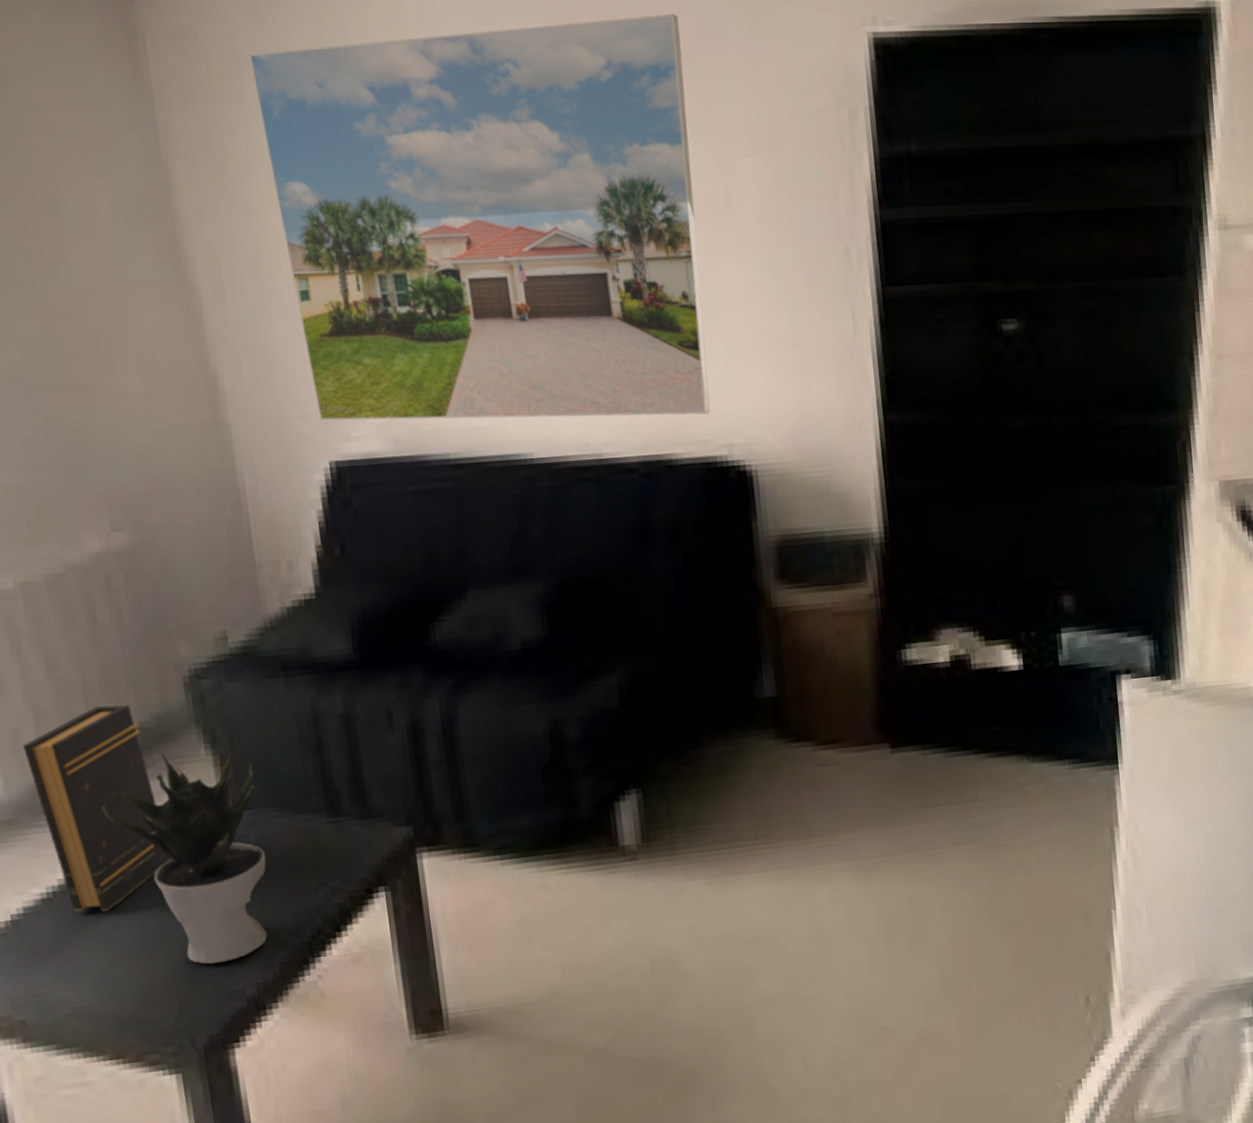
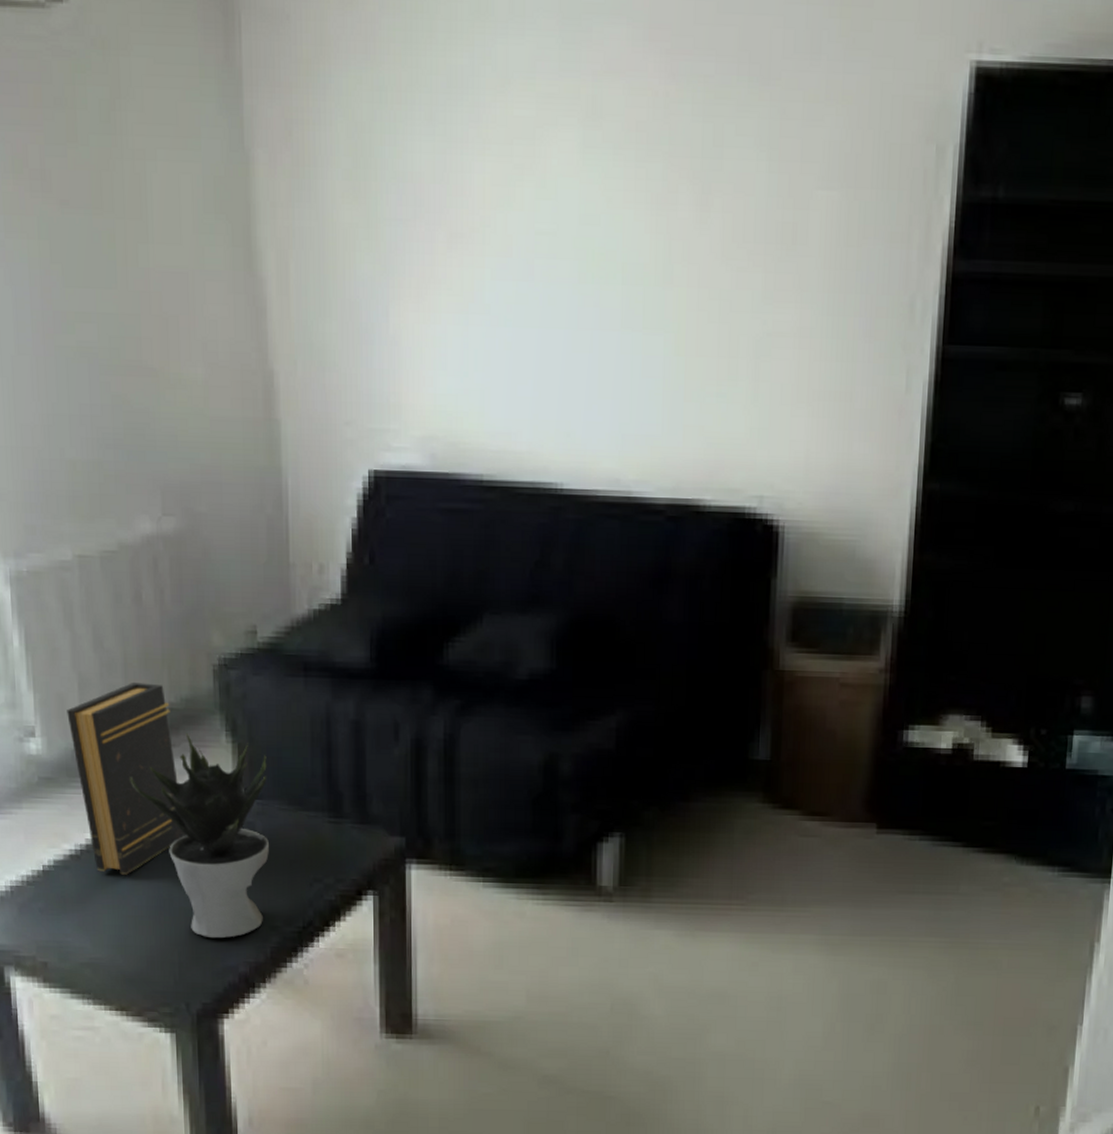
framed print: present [248,13,711,421] -> none [336,25,772,462]

